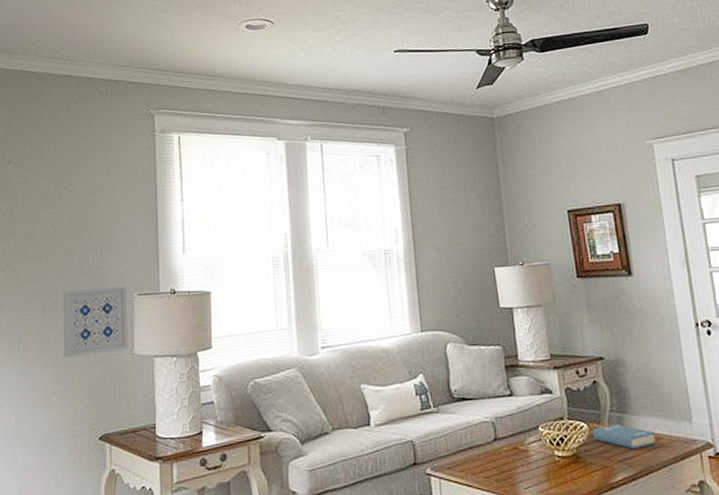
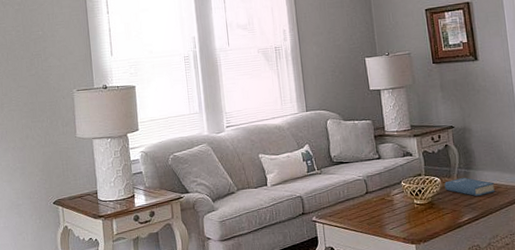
wall art: present [63,286,129,358] -> none [17,84,72,142]

